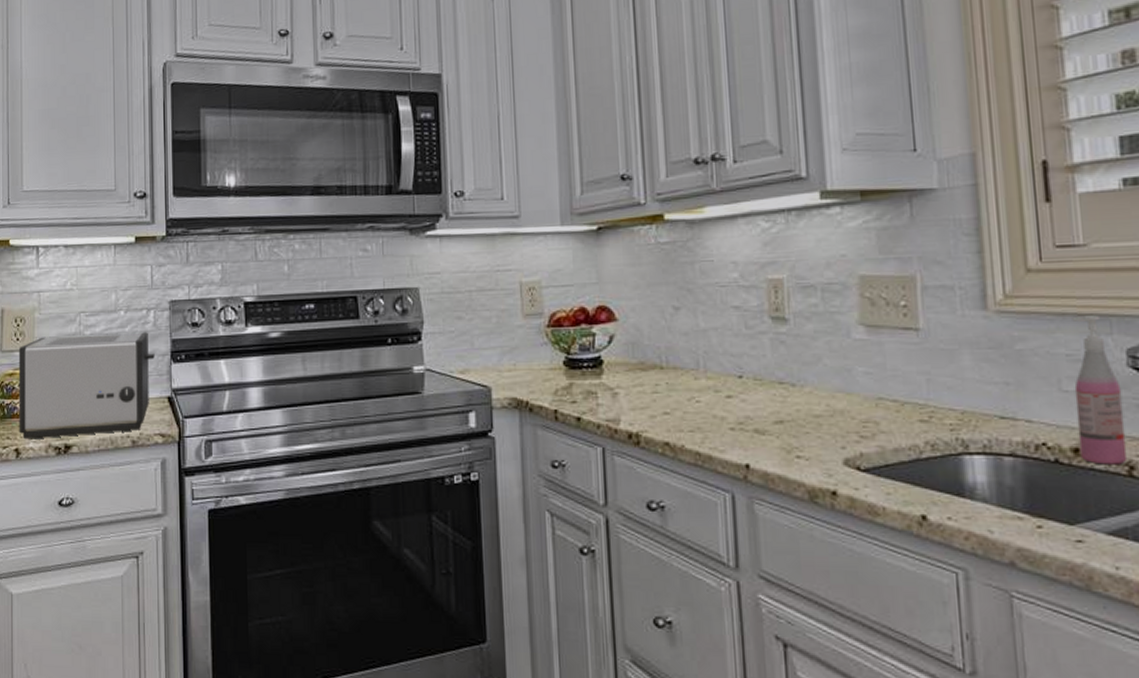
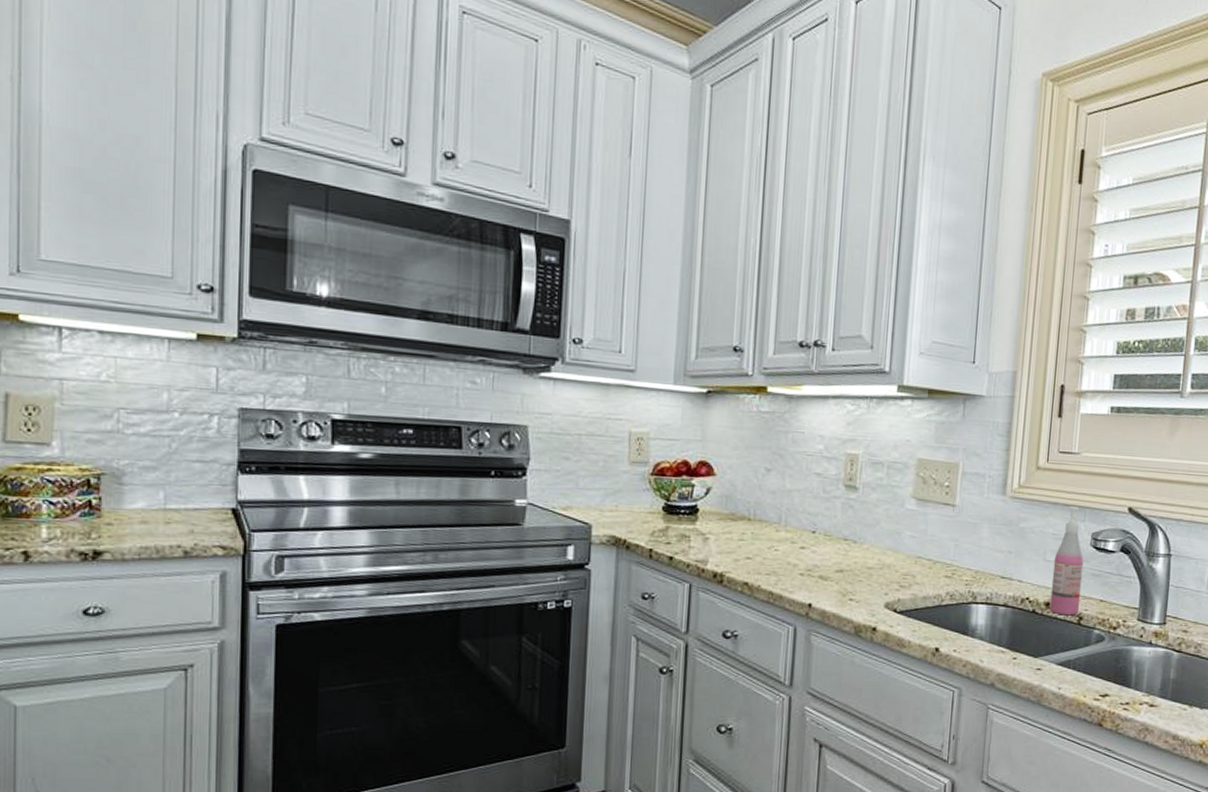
toaster: present [18,332,155,440] -> none [29,430,217,543]

